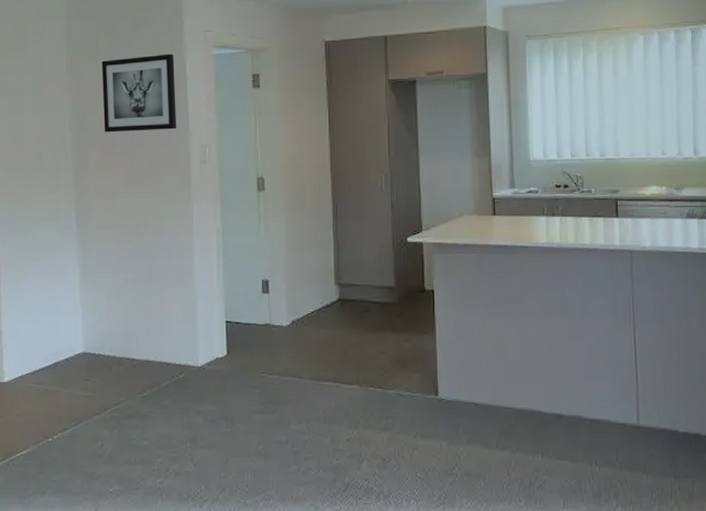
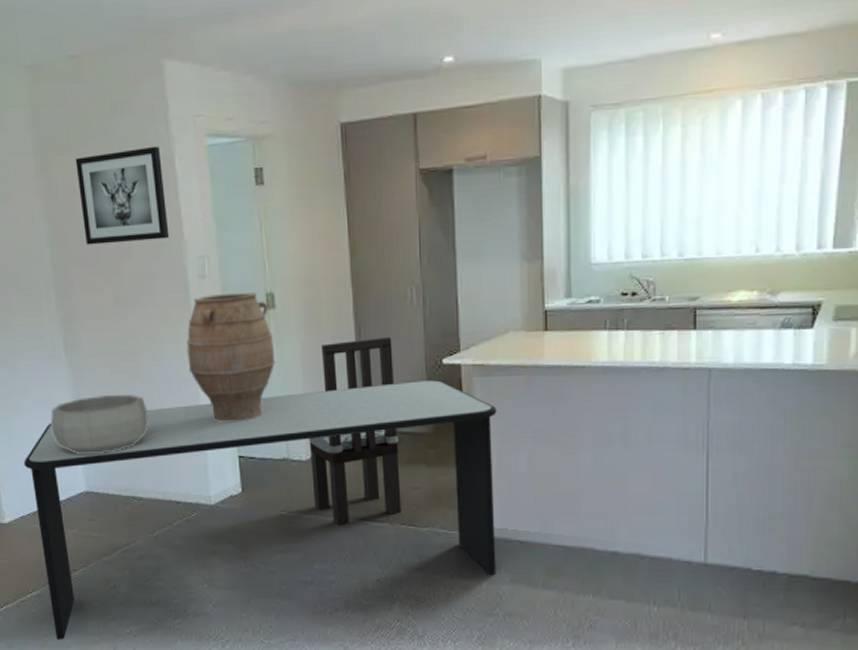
dining table: none [28,256,455,500] -> present [24,380,497,640]
decorative bowl: none [57,263,147,318] -> present [50,394,149,455]
vase: none [186,176,263,291] -> present [186,292,276,423]
dining chair: none [289,217,370,386] -> present [309,336,402,525]

